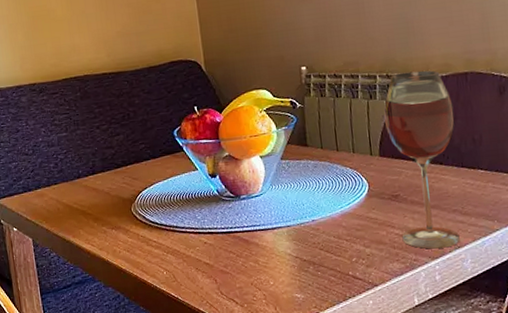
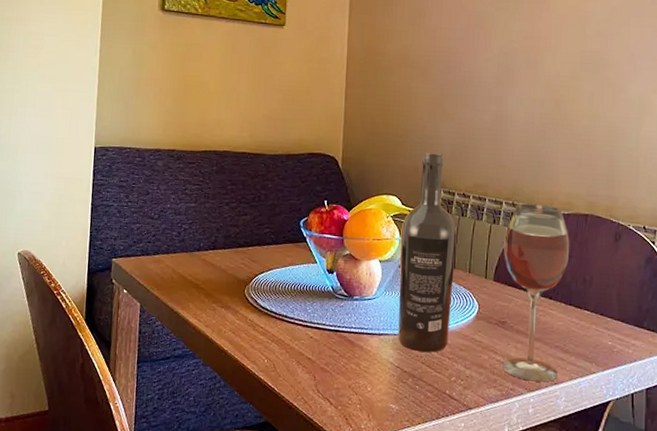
wine bottle: none [276,37,344,239] -> present [398,152,457,352]

